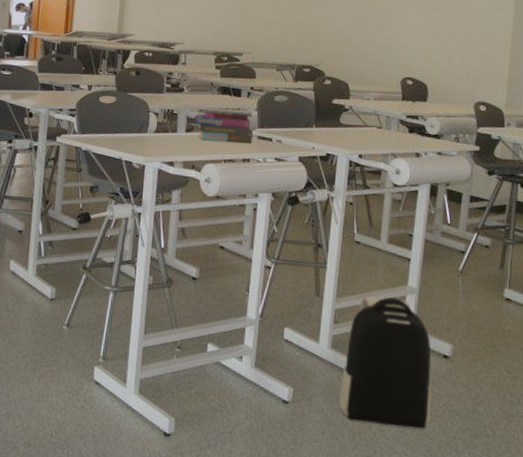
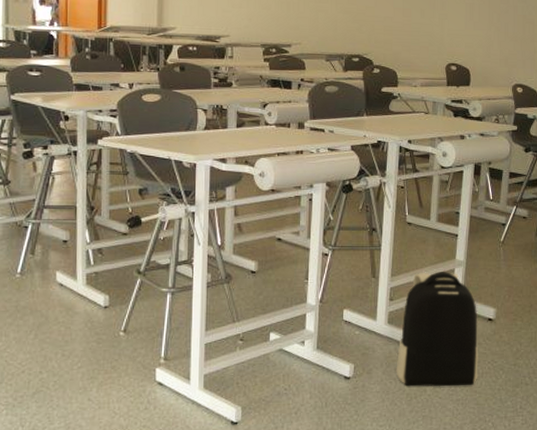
books: present [193,106,254,145] -> none [244,100,306,136]

